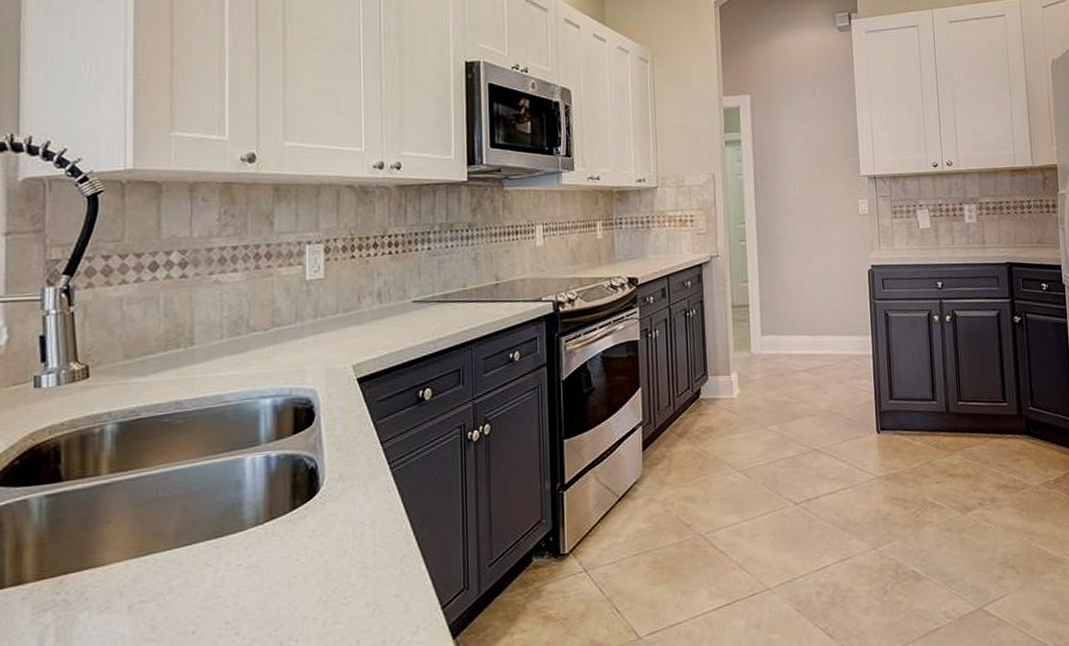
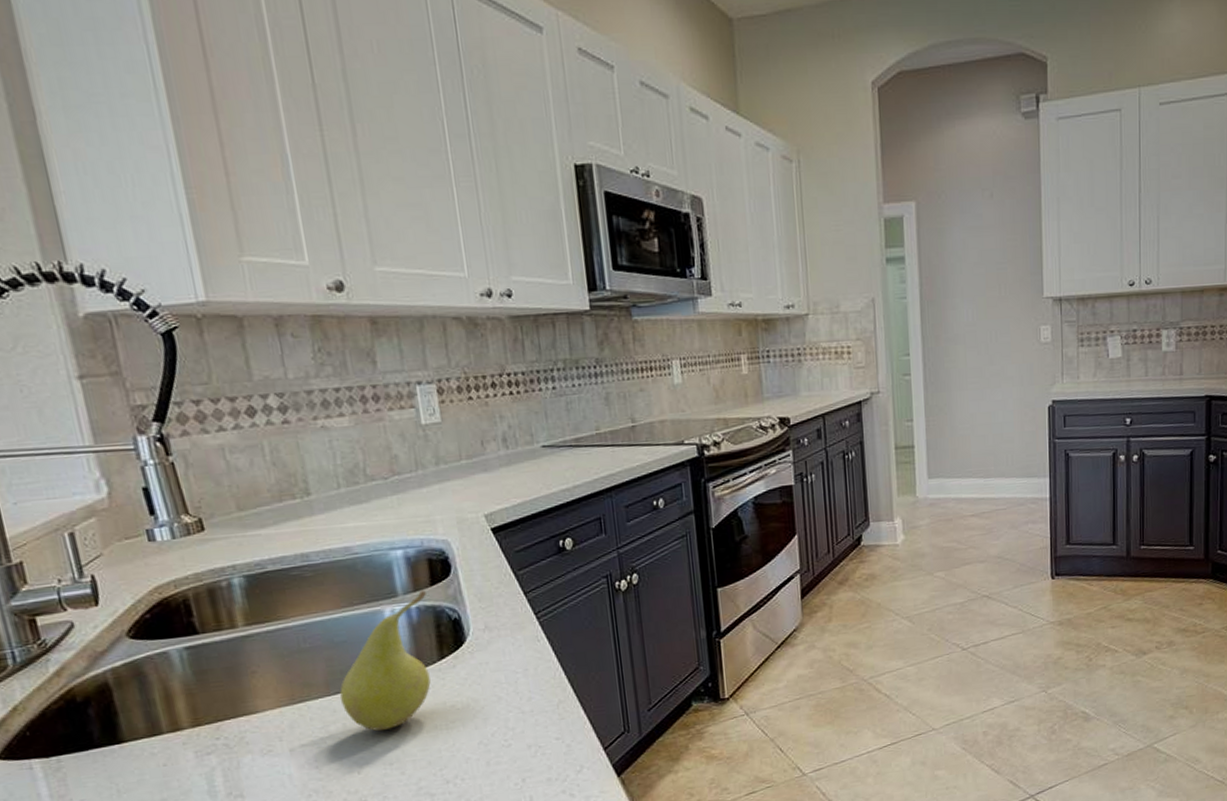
fruit: none [189,438,287,587] -> present [340,590,431,731]

